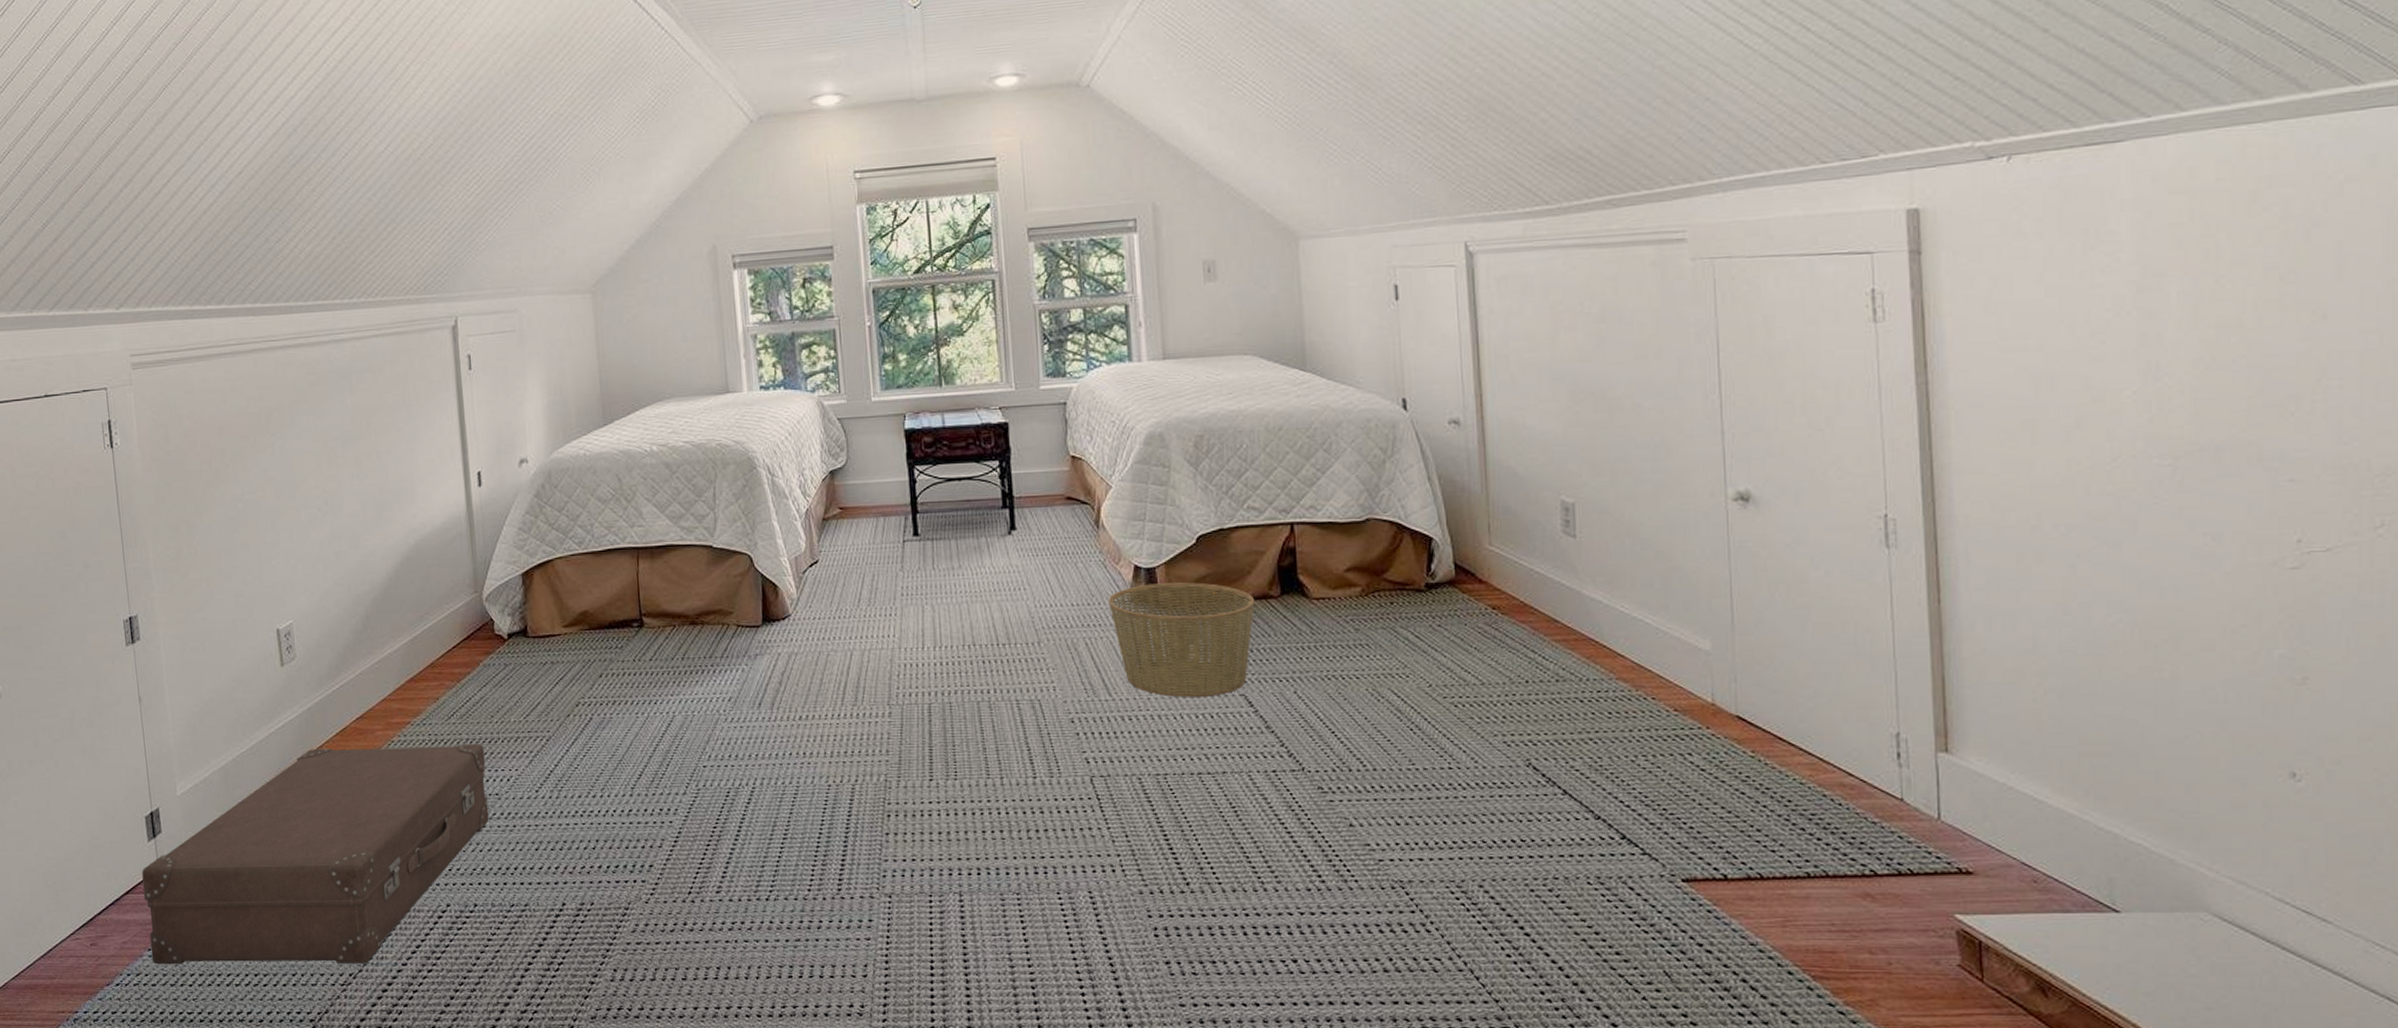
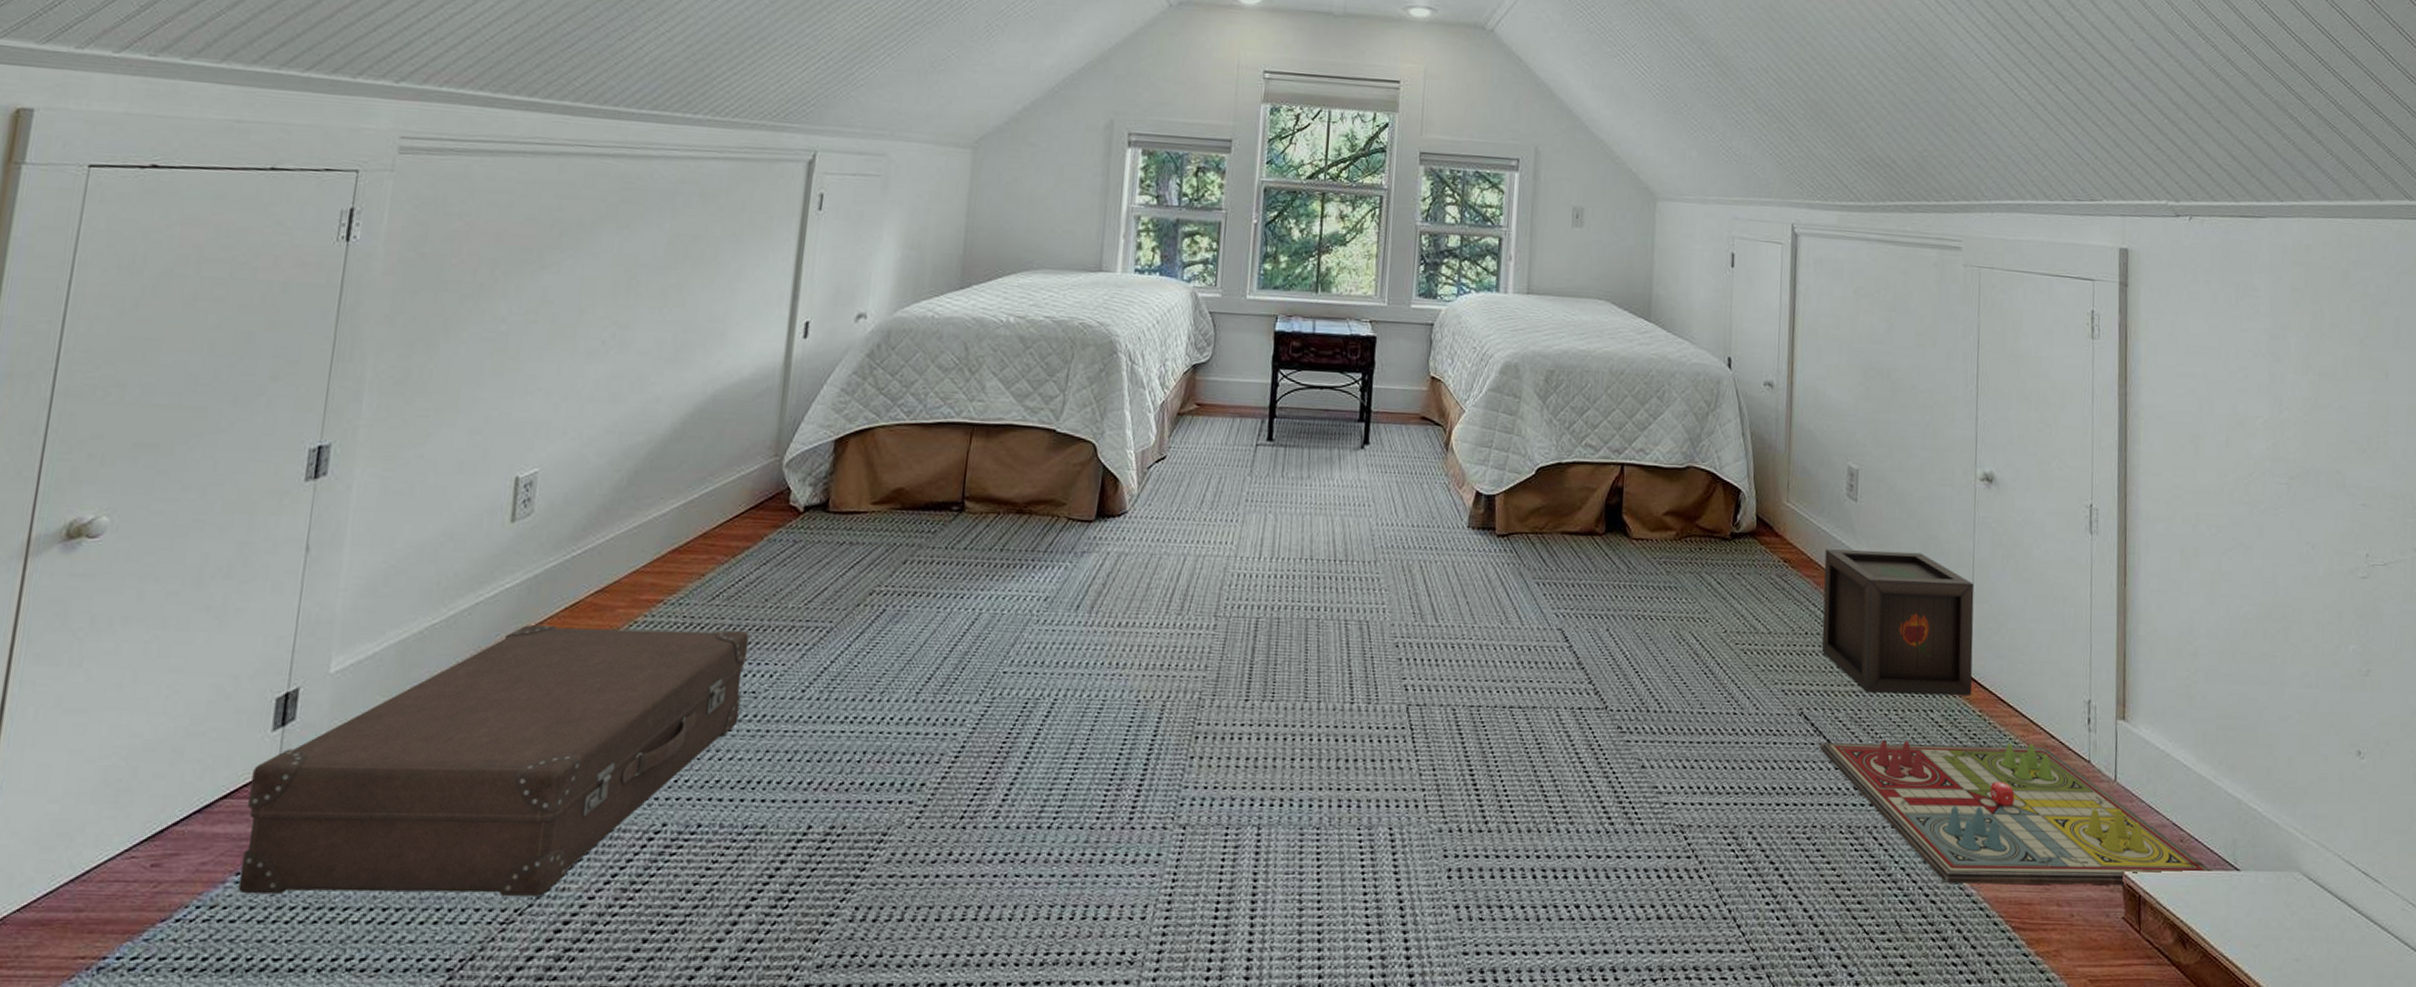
basket: present [1107,582,1255,697] -> none [1446,511,1582,629]
wooden crate: none [1541,586,1741,739] -> present [1822,549,1975,696]
gameboard: none [1555,783,2081,932] -> present [1820,740,2213,885]

